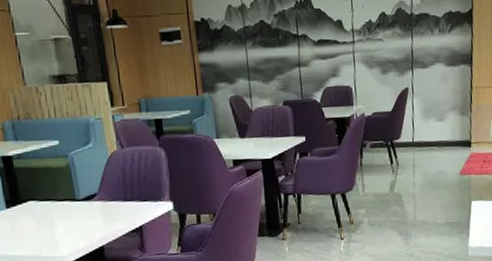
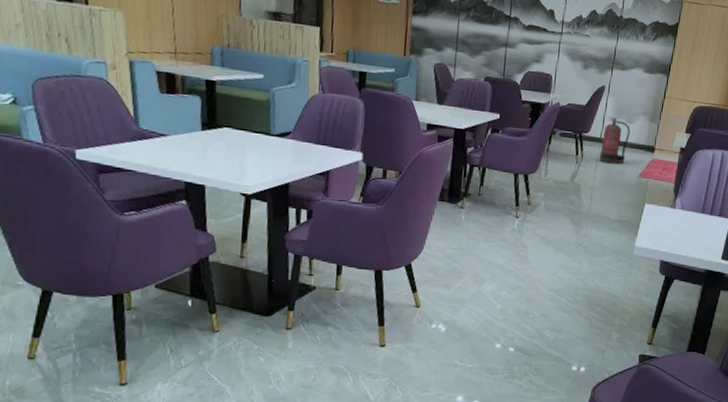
fire extinguisher: none [415,117,443,167] -> present [599,116,631,164]

